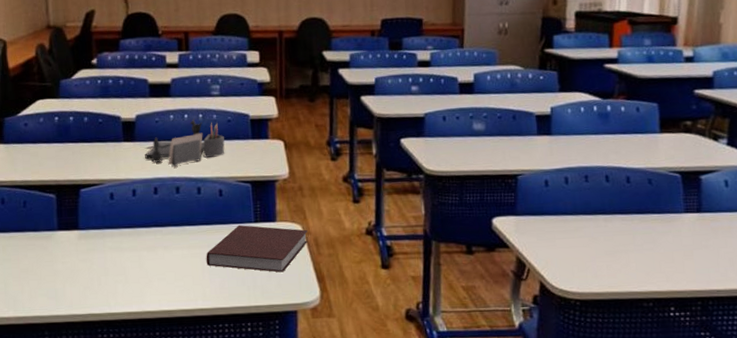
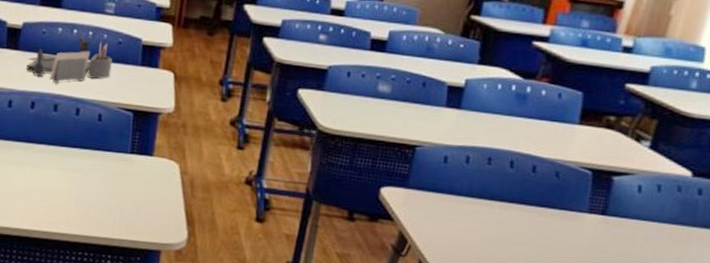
notebook: present [206,224,308,273] -> none [74,153,185,210]

